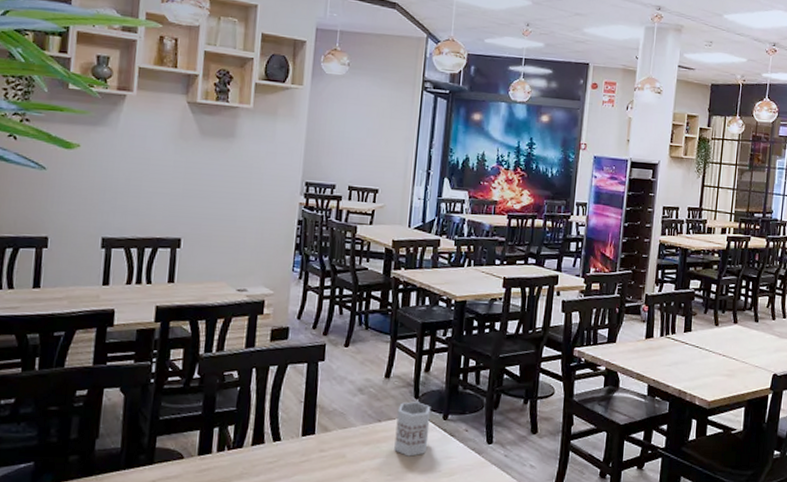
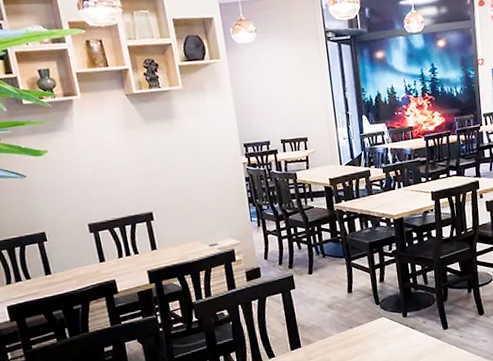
mug: present [394,402,431,457] -> none [364,307,395,351]

